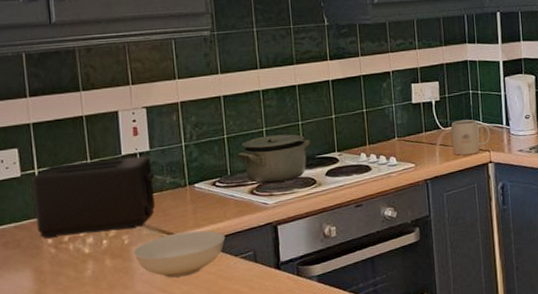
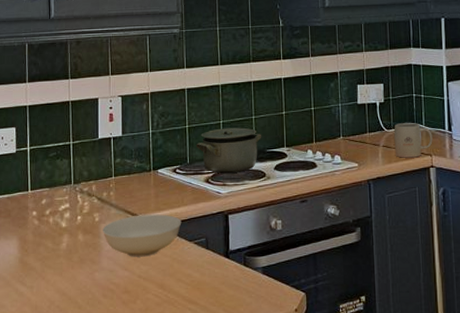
toaster: present [32,156,156,238] -> none [24,141,124,210]

